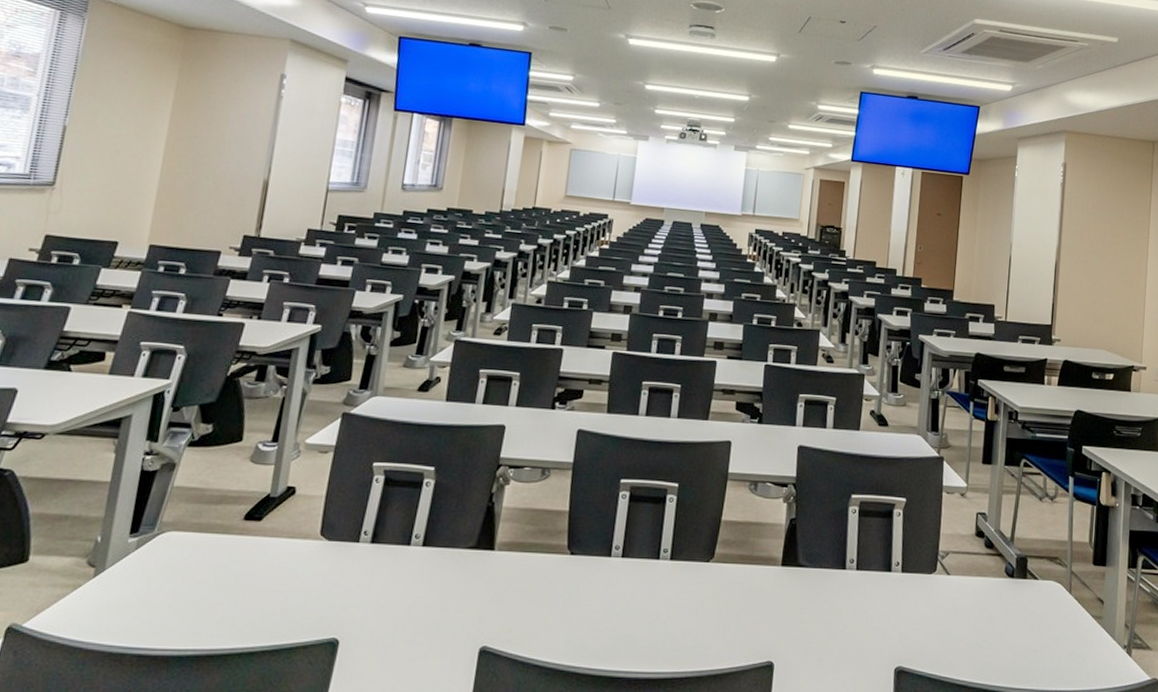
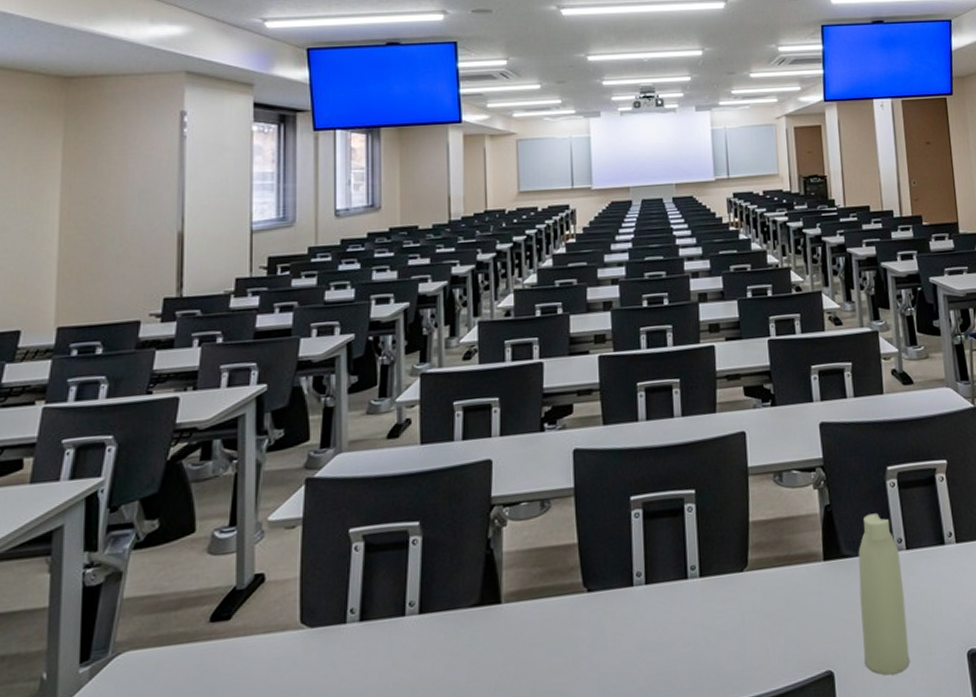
water bottle: none [803,533,850,675] -> present [858,513,910,675]

